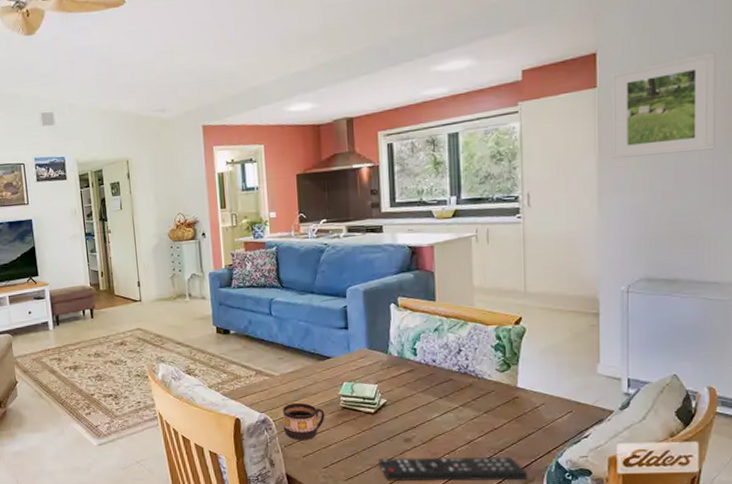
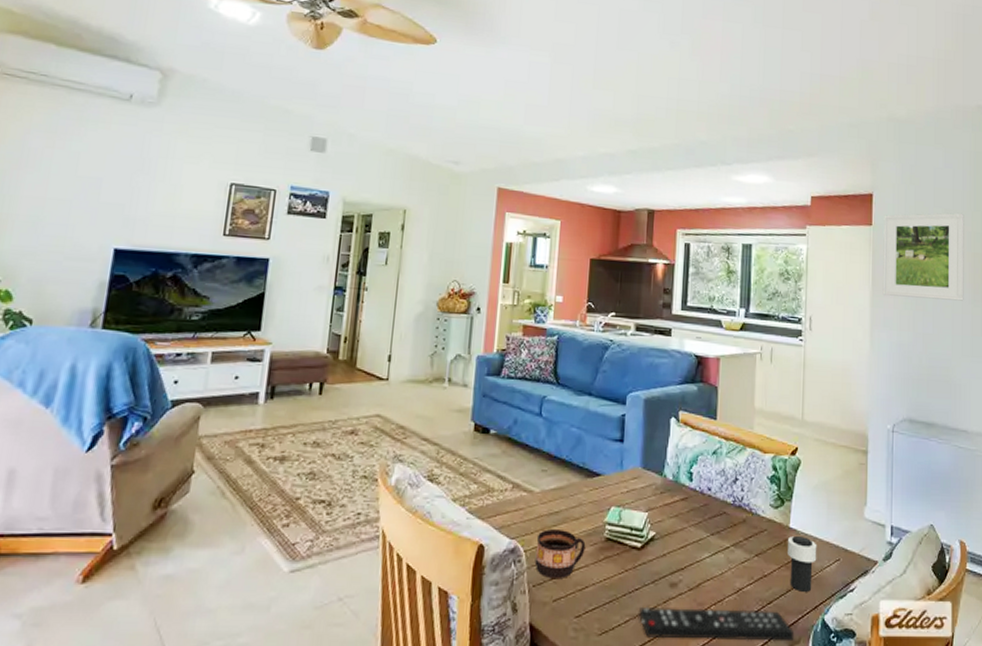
cup: none [517,394,548,440] -> present [788,536,817,592]

